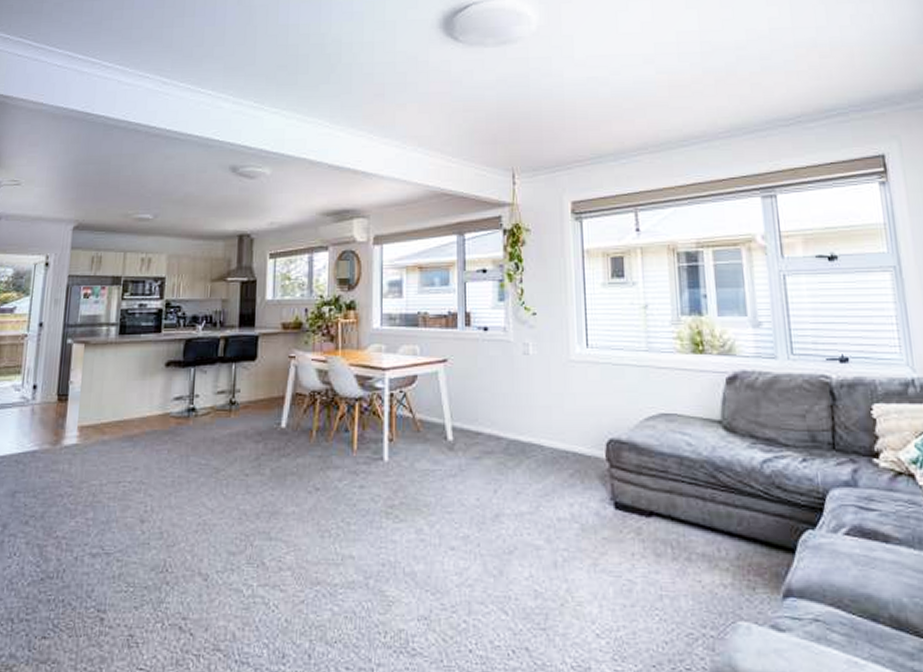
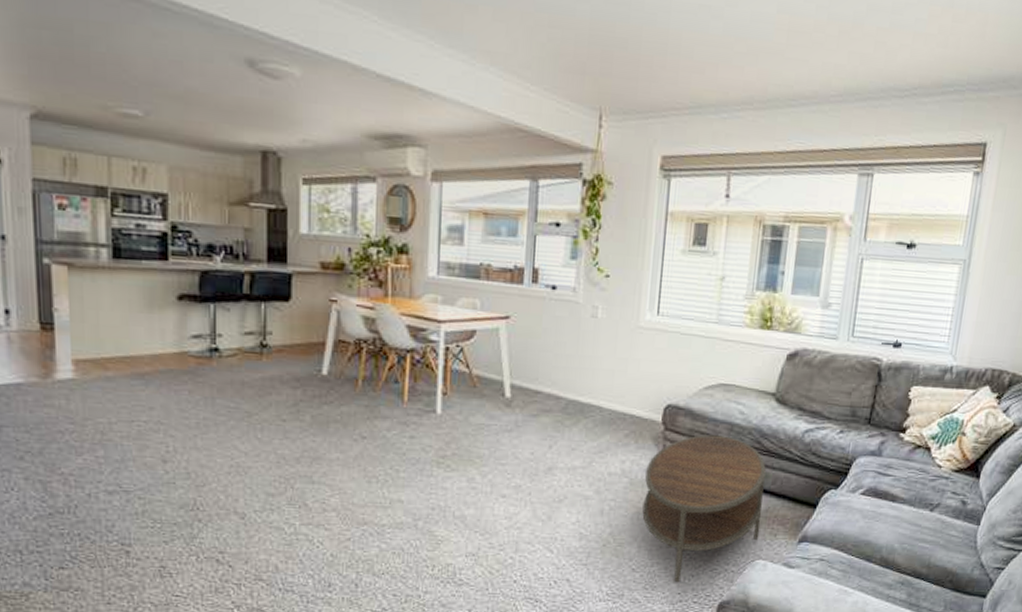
coffee table: none [596,471,736,653] -> present [642,435,766,583]

